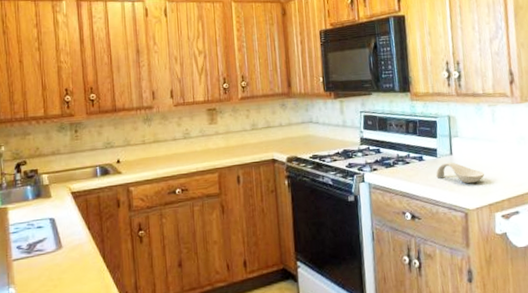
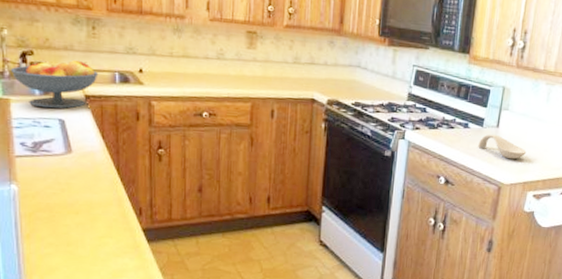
fruit bowl: none [7,162,82,211] -> present [10,60,99,109]

